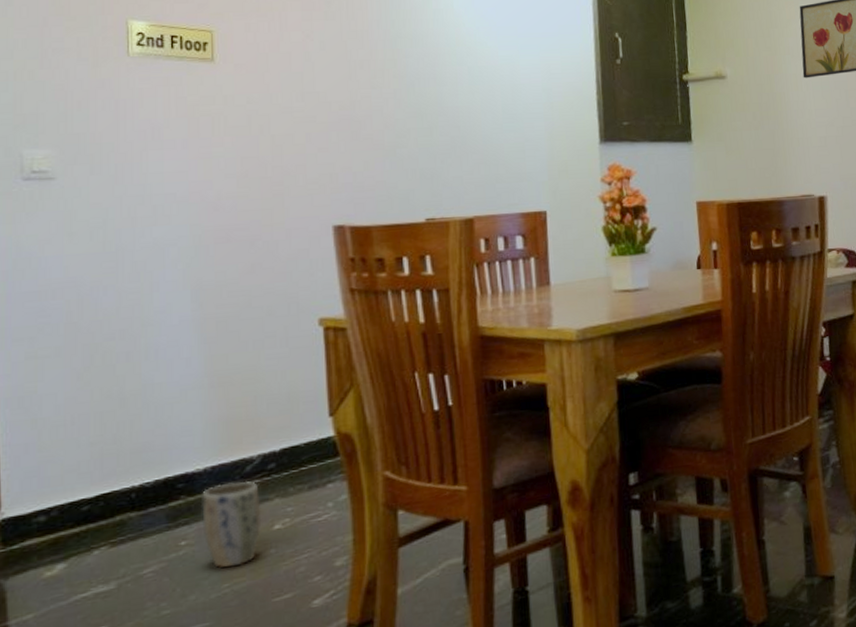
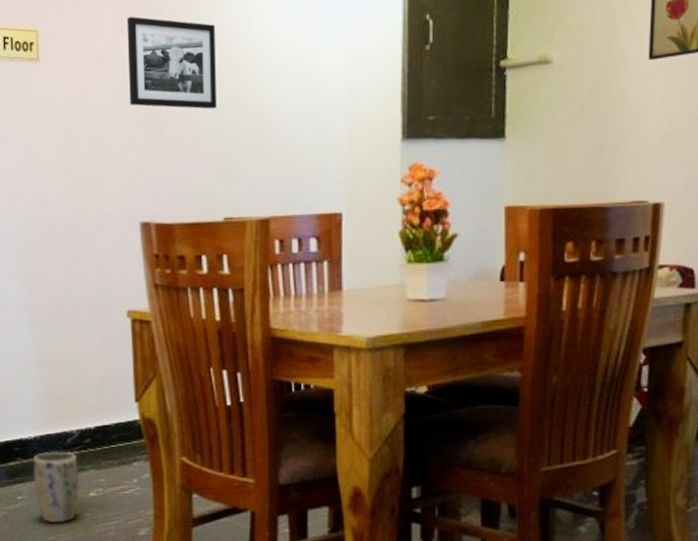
picture frame: none [316,21,415,113] -> present [126,16,216,109]

